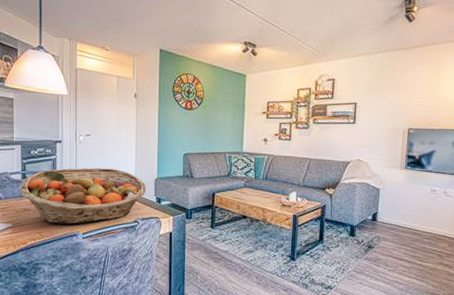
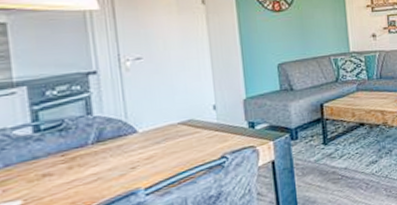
fruit basket: present [20,167,147,225] -> none [30,96,233,186]

